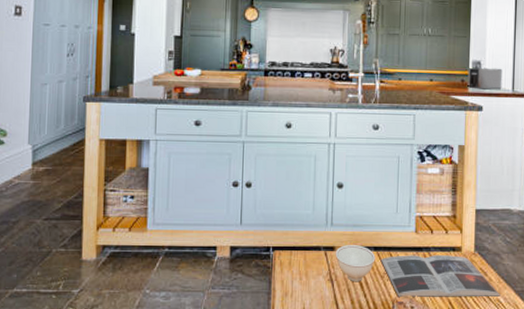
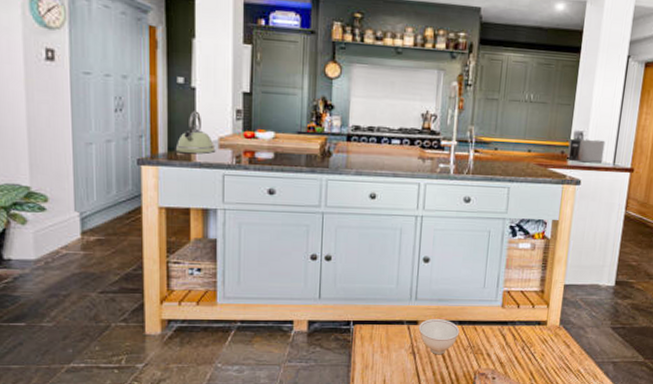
kettle: none [116,53,150,91] -> present [175,111,216,155]
magazine: present [380,255,500,297] -> none [464,328,581,368]

